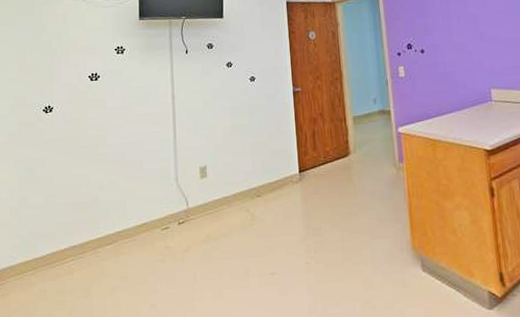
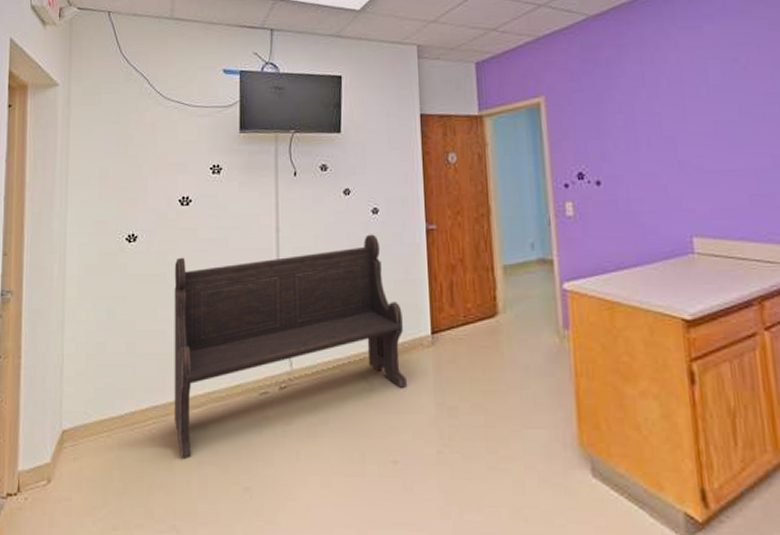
bench: none [86,97,282,288] -> present [174,234,408,460]

